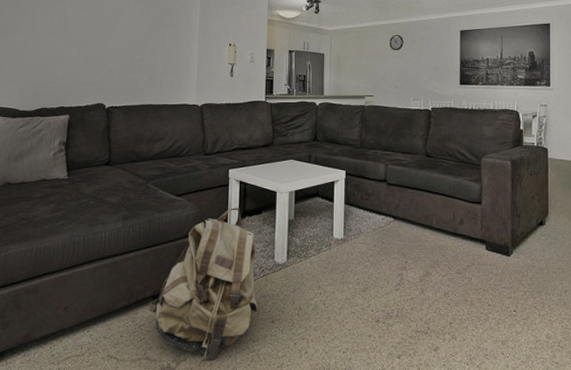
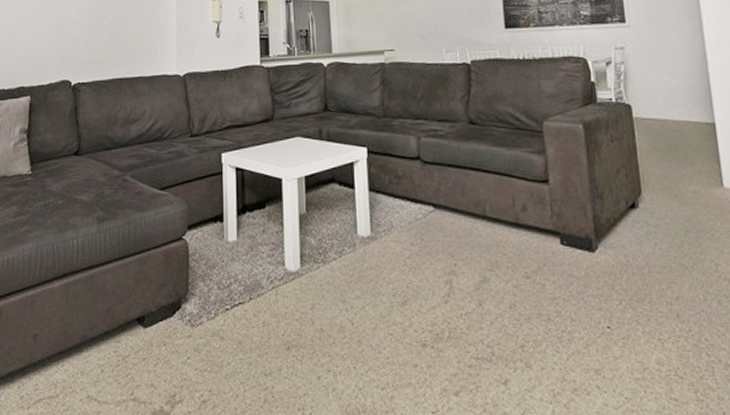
backpack: present [149,208,258,361] -> none [134,201,269,403]

